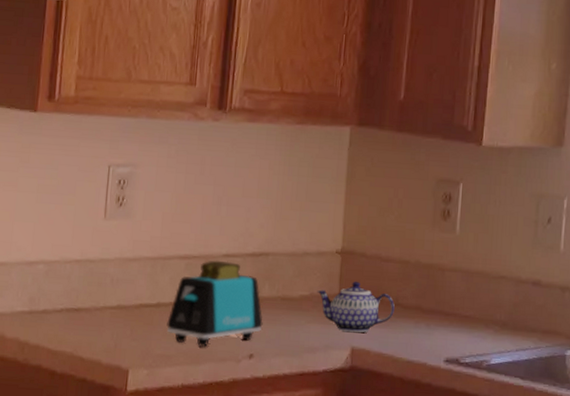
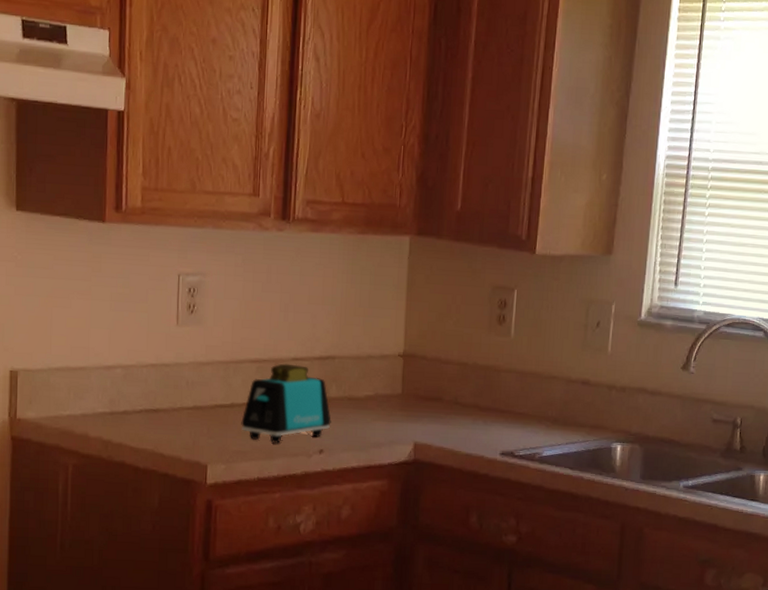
teapot: present [317,281,395,333] -> none [381,381,454,430]

